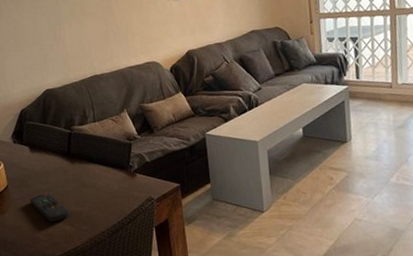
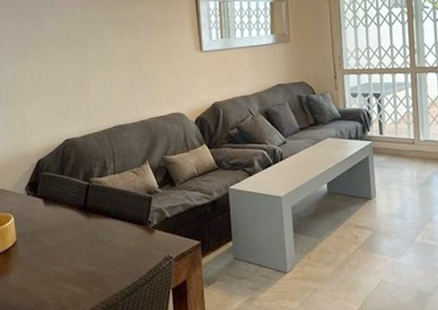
remote control: present [30,193,70,222] -> none [39,250,81,283]

